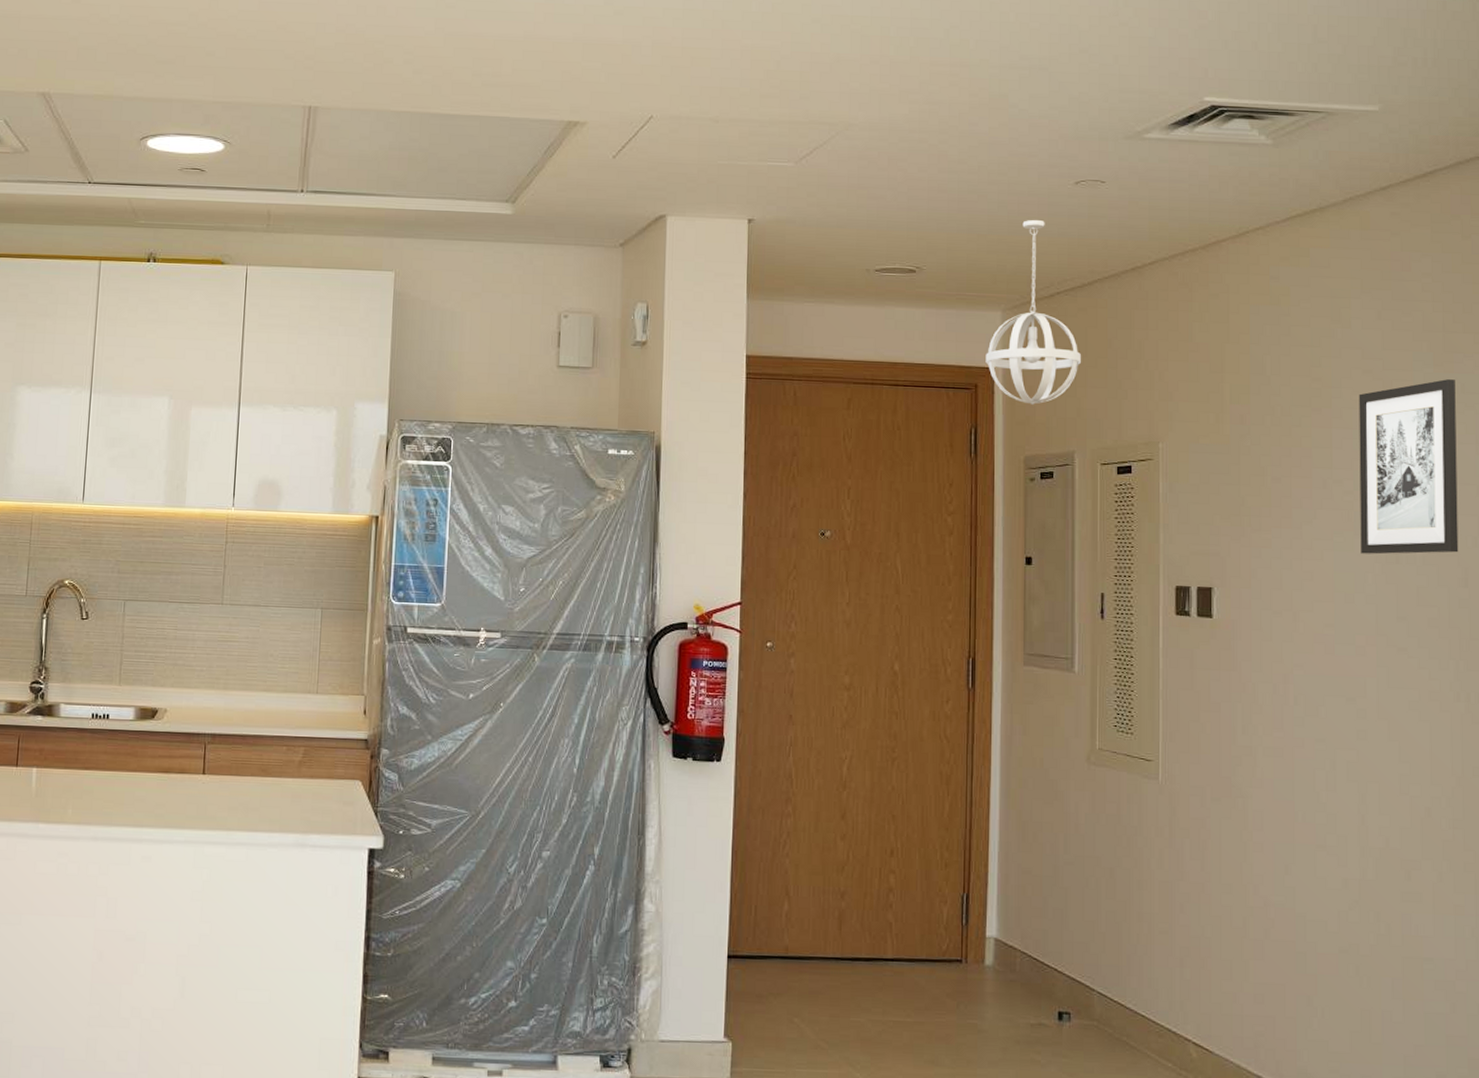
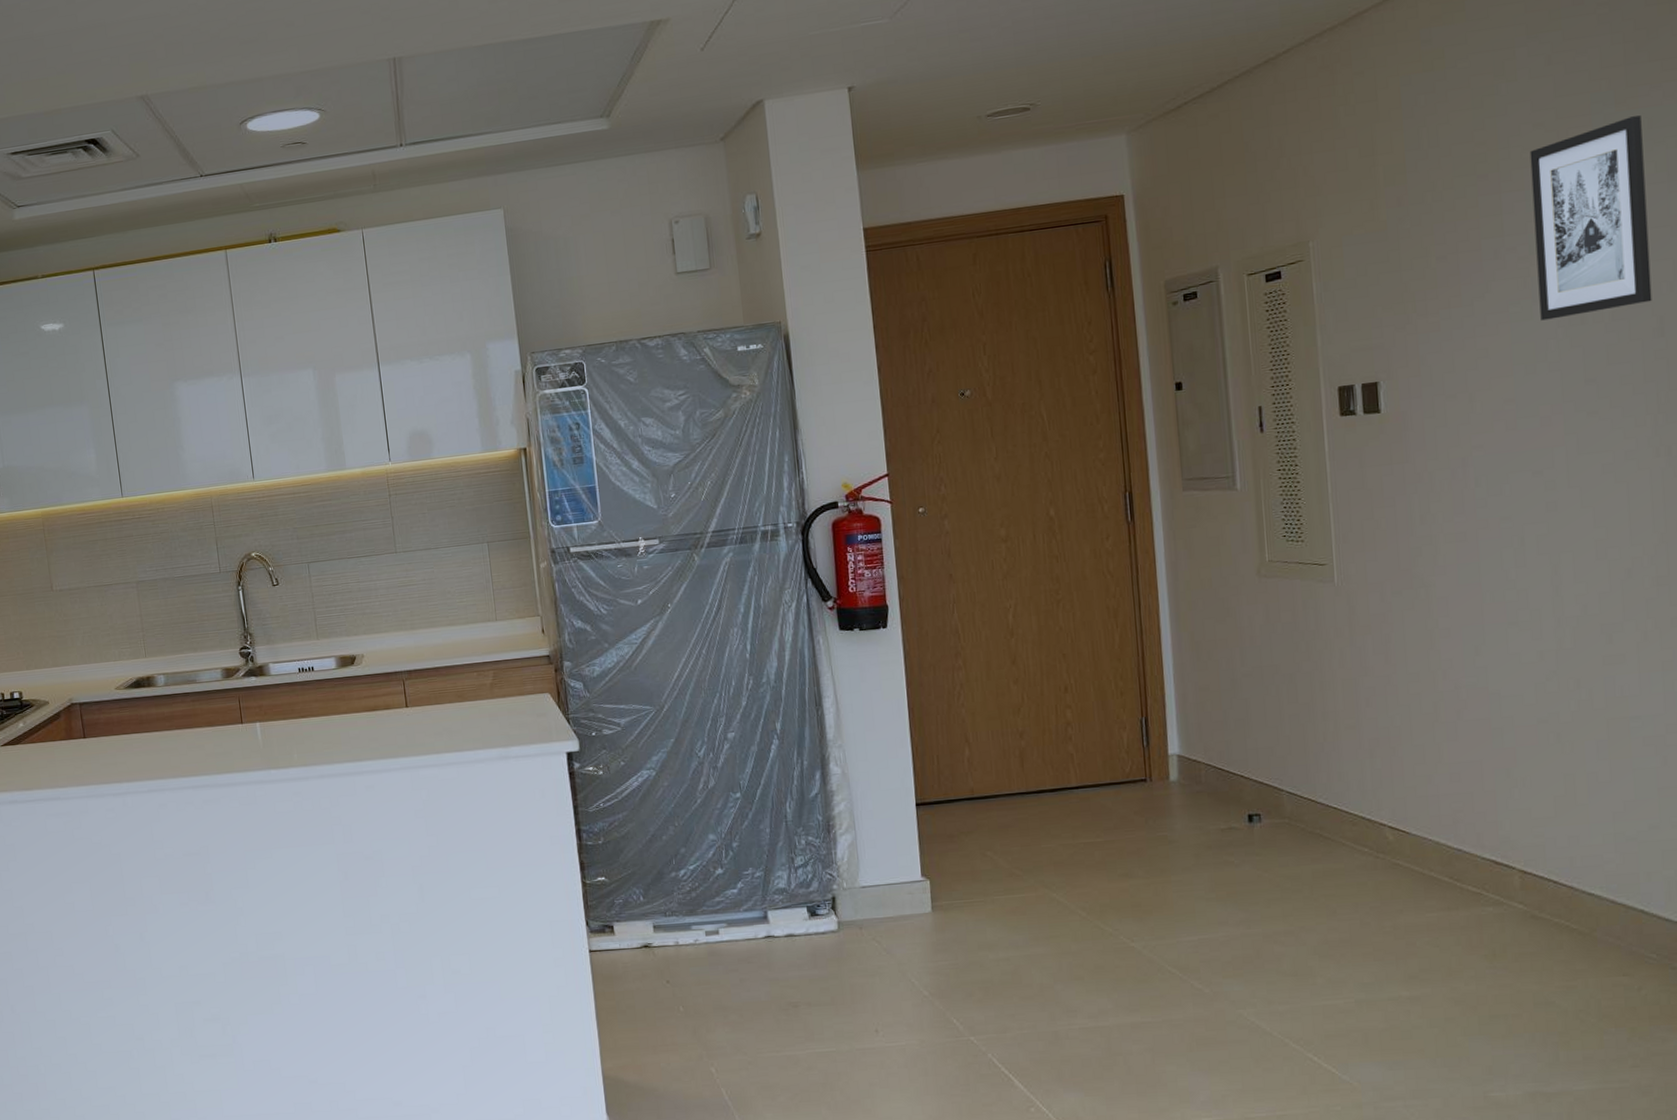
pendant light: present [985,219,1081,405] -> none [1113,28,1217,226]

